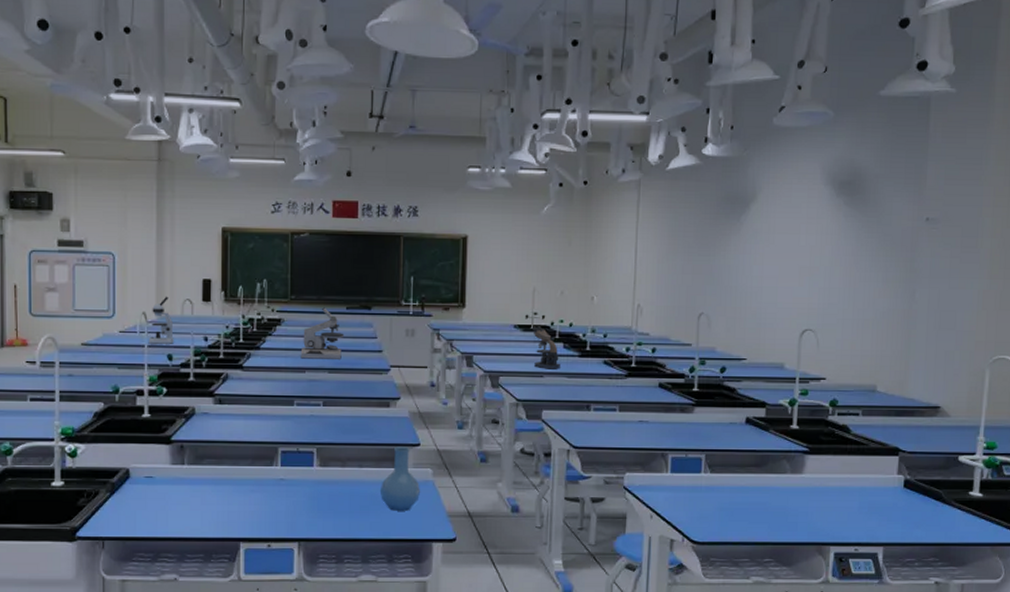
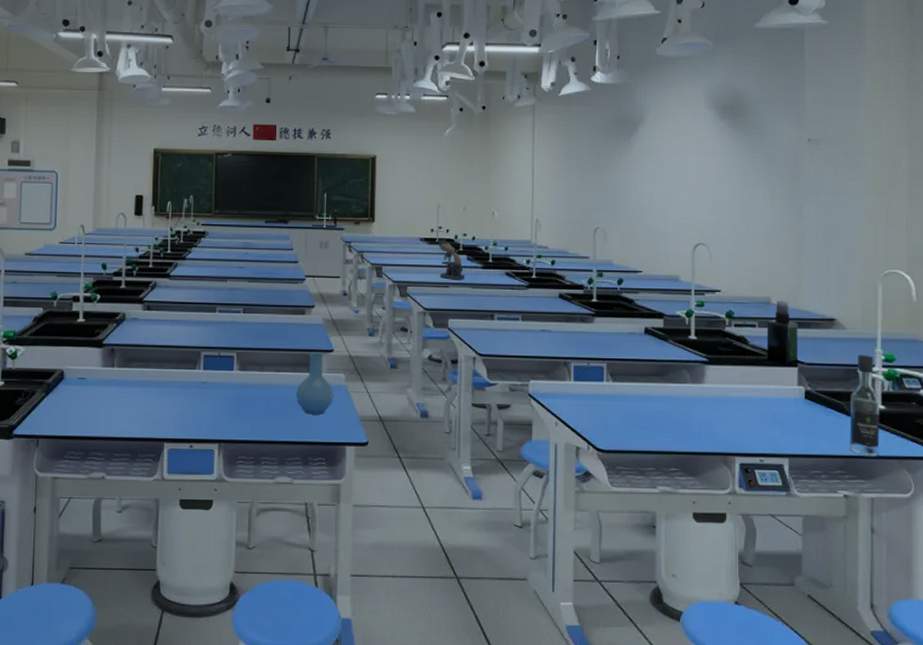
microscope: present [148,296,174,344] -> none [85,210,108,254]
microscope: present [300,307,344,361] -> none [223,221,263,270]
spray bottle: none [868,388,902,454] -> present [766,300,799,365]
bottle: none [945,442,978,544] -> present [849,354,880,457]

